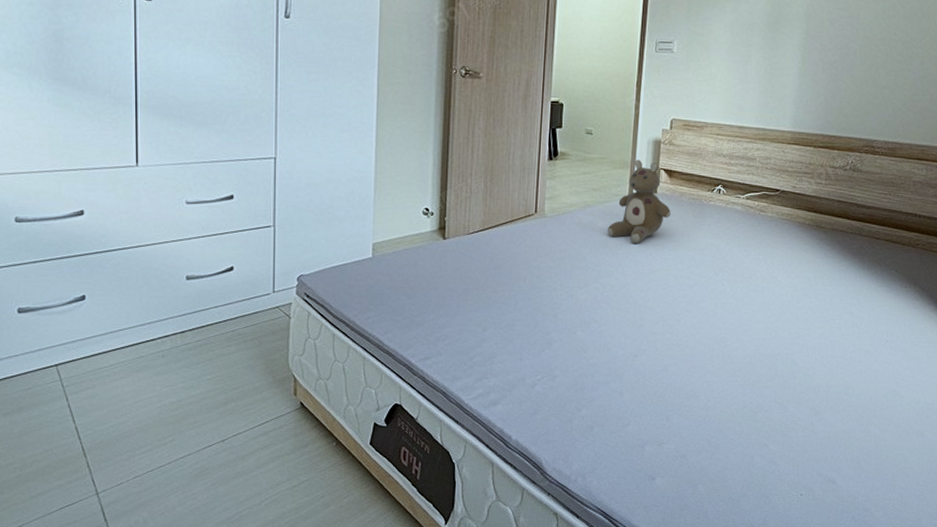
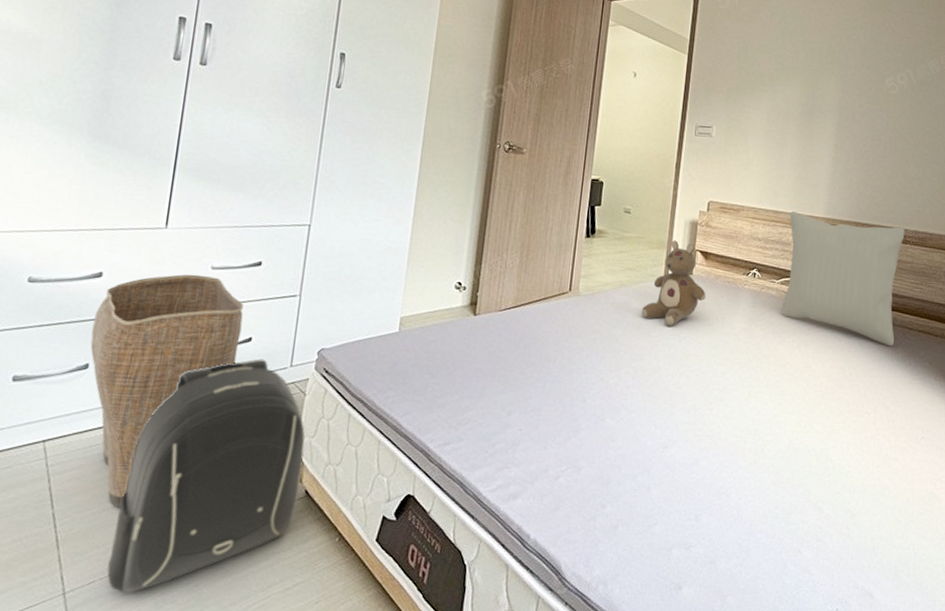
laundry basket: none [83,209,222,421] -> present [90,274,243,508]
backpack: none [132,286,295,492] -> present [107,359,305,593]
pillow: none [746,126,874,256] -> present [781,211,905,347]

